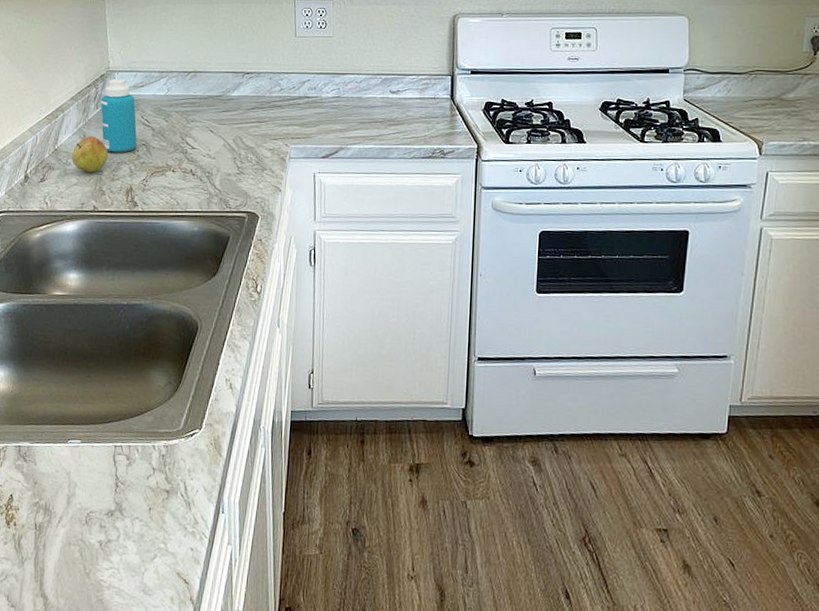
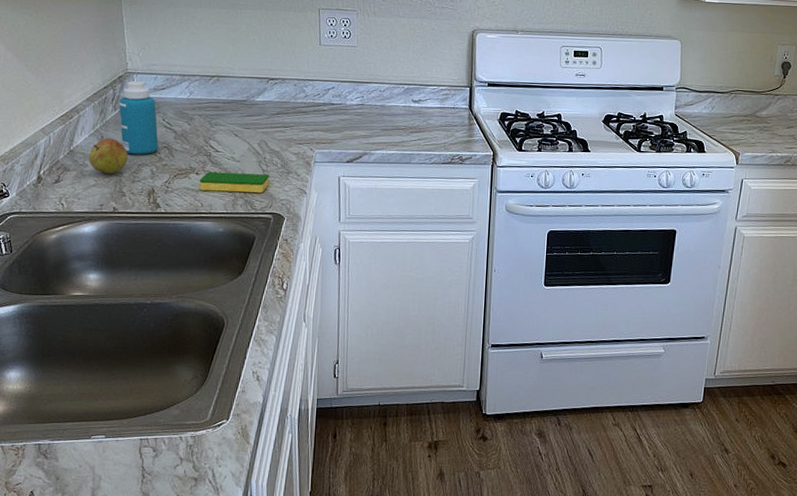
dish sponge: none [175,169,245,191] -> present [199,171,270,193]

